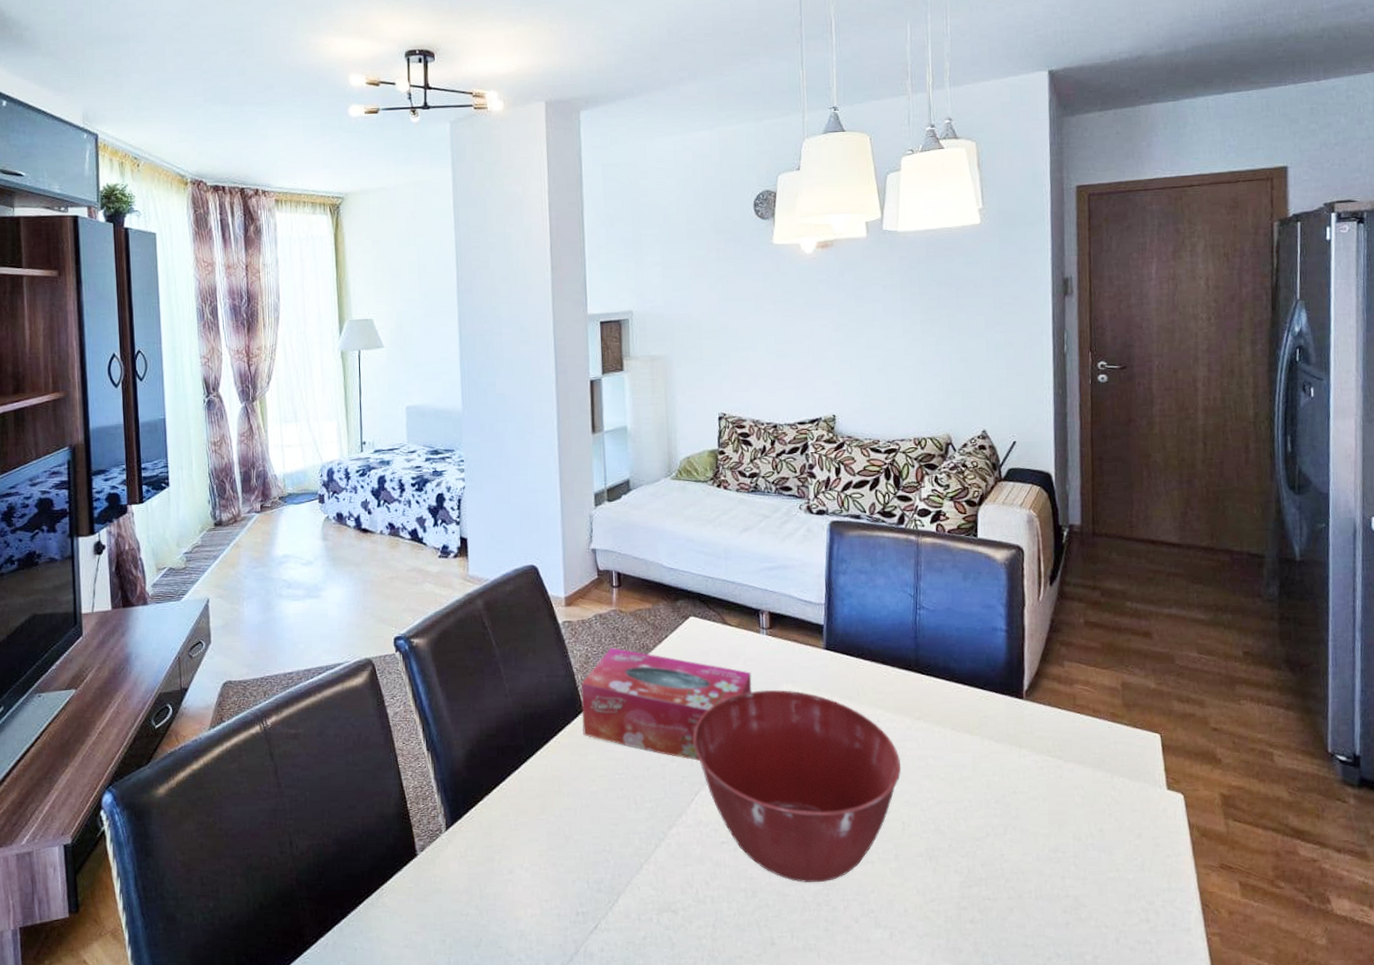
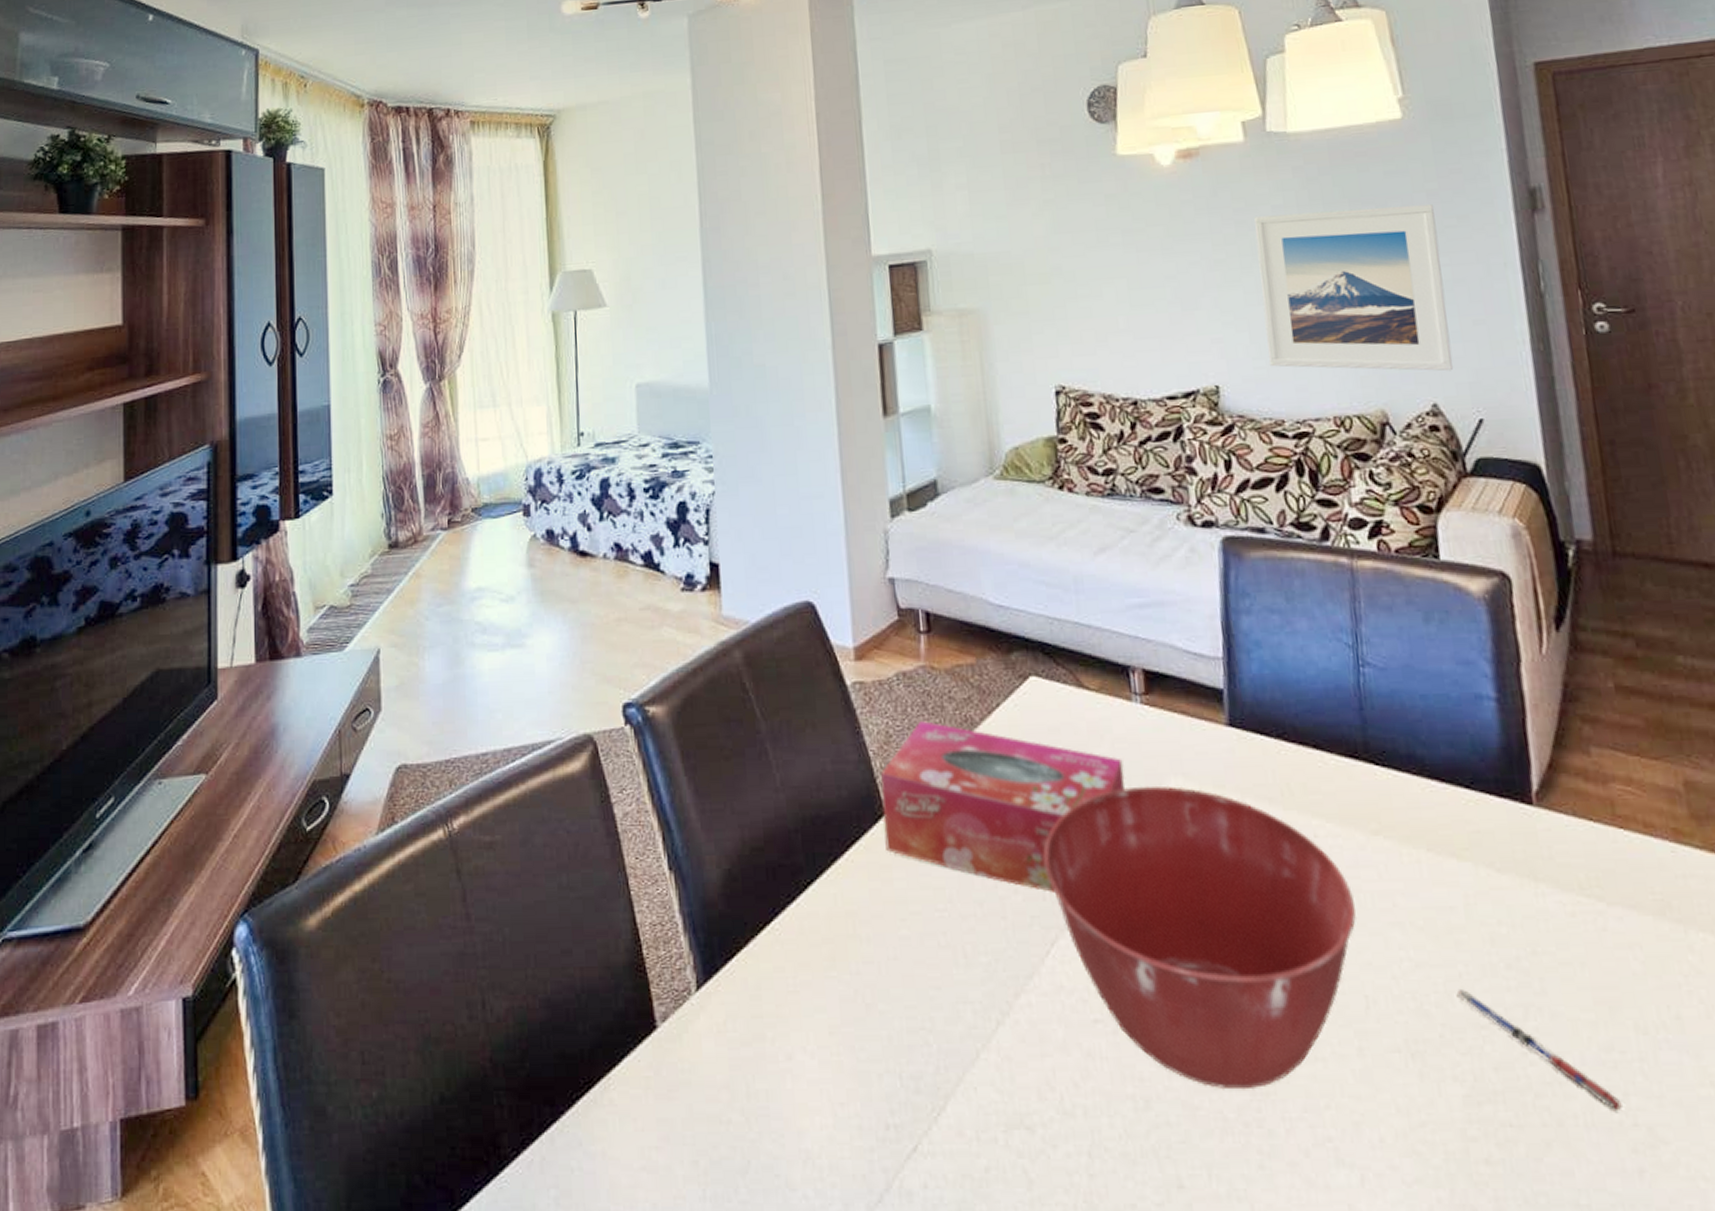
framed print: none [869,288,999,408] -> present [1254,204,1453,372]
pen: none [962,817,1060,887] -> present [1456,990,1622,1110]

